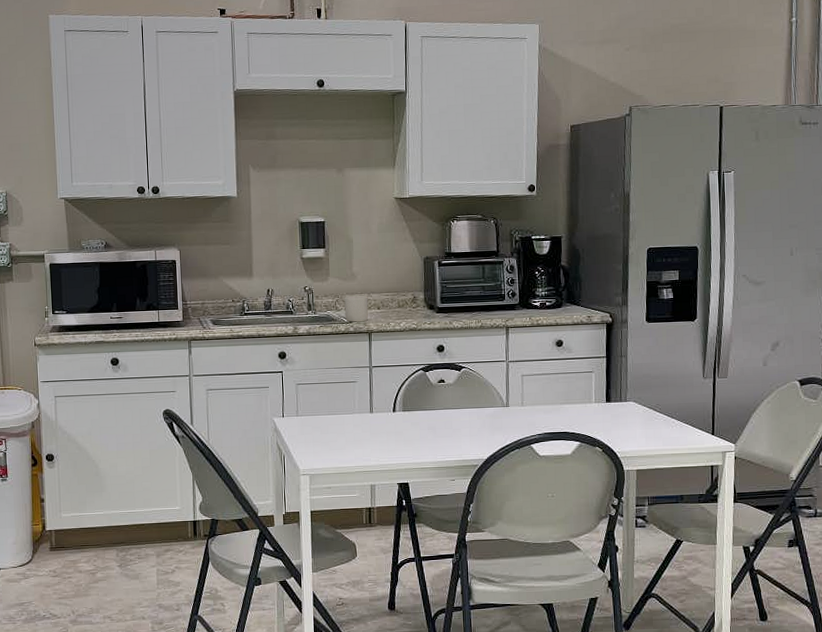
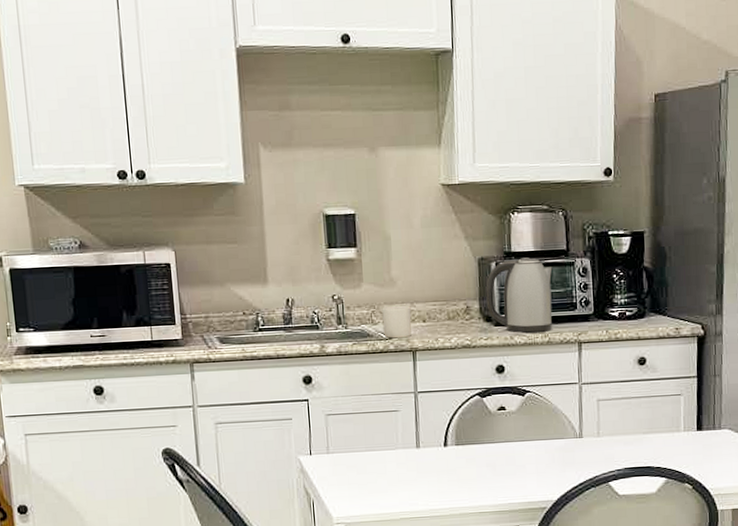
kettle: none [430,257,485,319] -> present [486,257,553,333]

